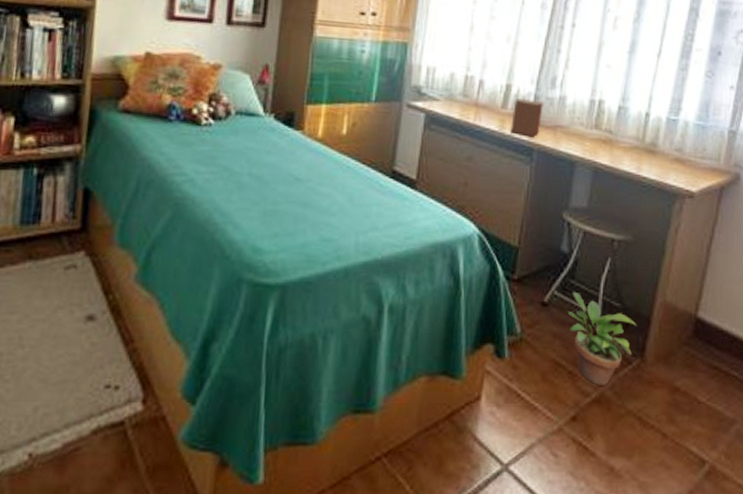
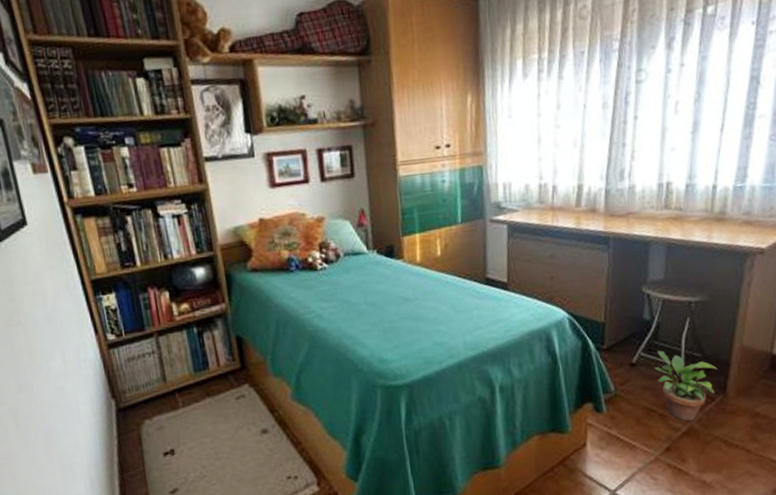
books: present [510,99,543,137] -> none [585,194,615,228]

